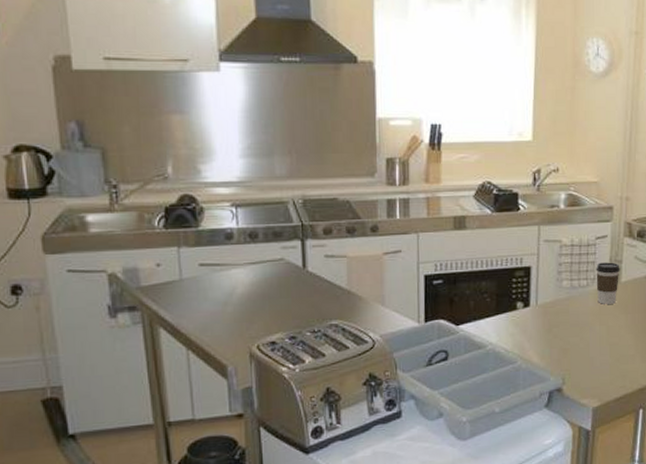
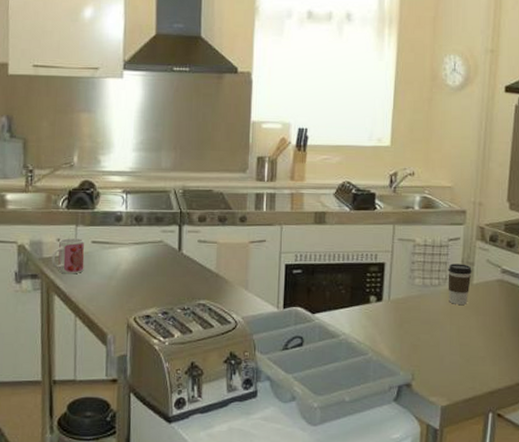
mug: none [151,262,193,303] -> present [51,238,85,274]

